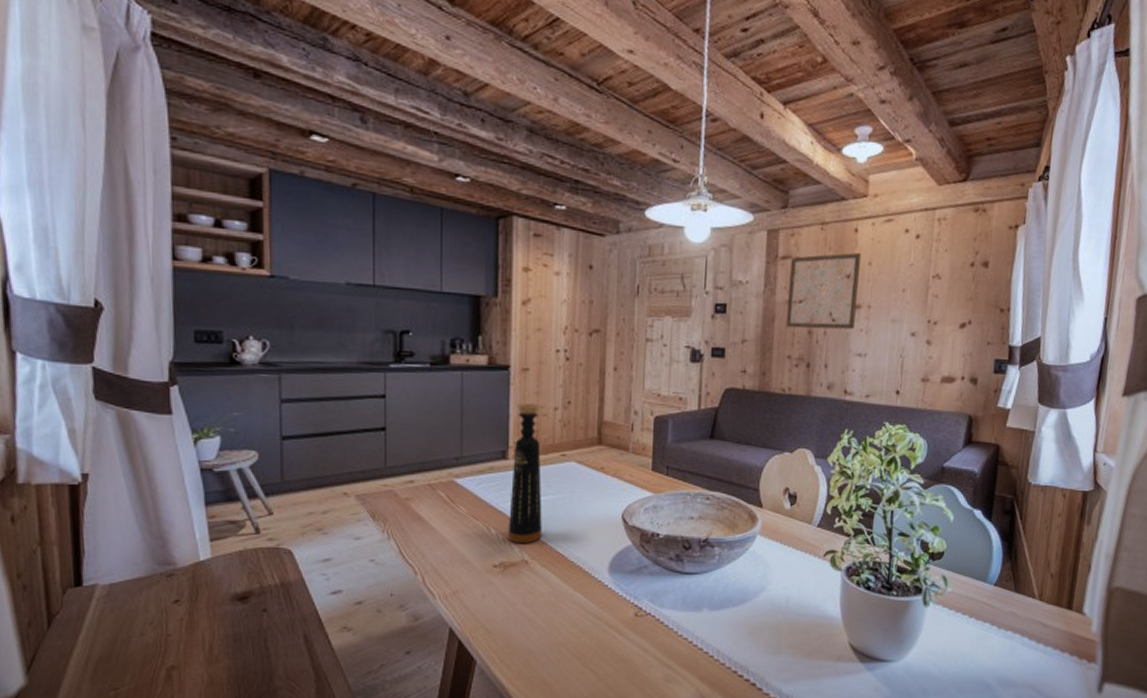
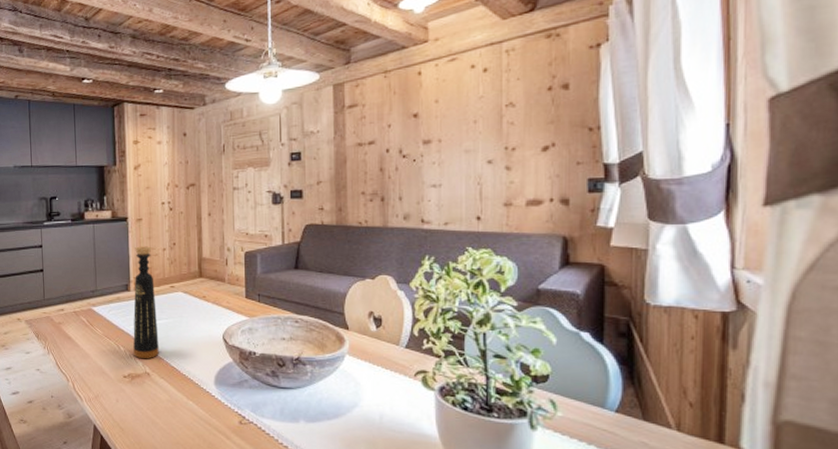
wall art: present [785,252,862,330] -> none [357,92,427,167]

